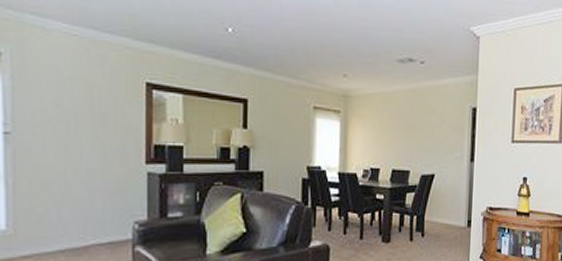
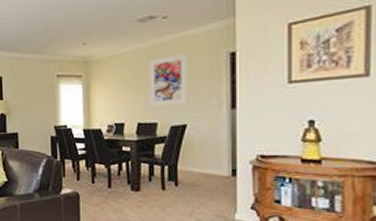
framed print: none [404,101,440,155] -> present [149,52,189,108]

